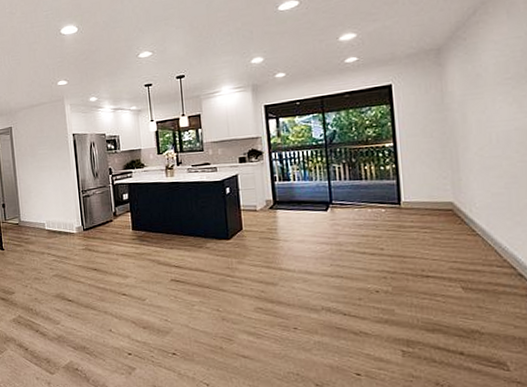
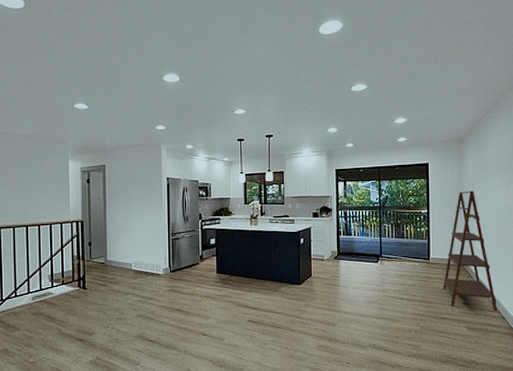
shelving unit: none [422,112,511,266] -> present [443,191,498,311]

